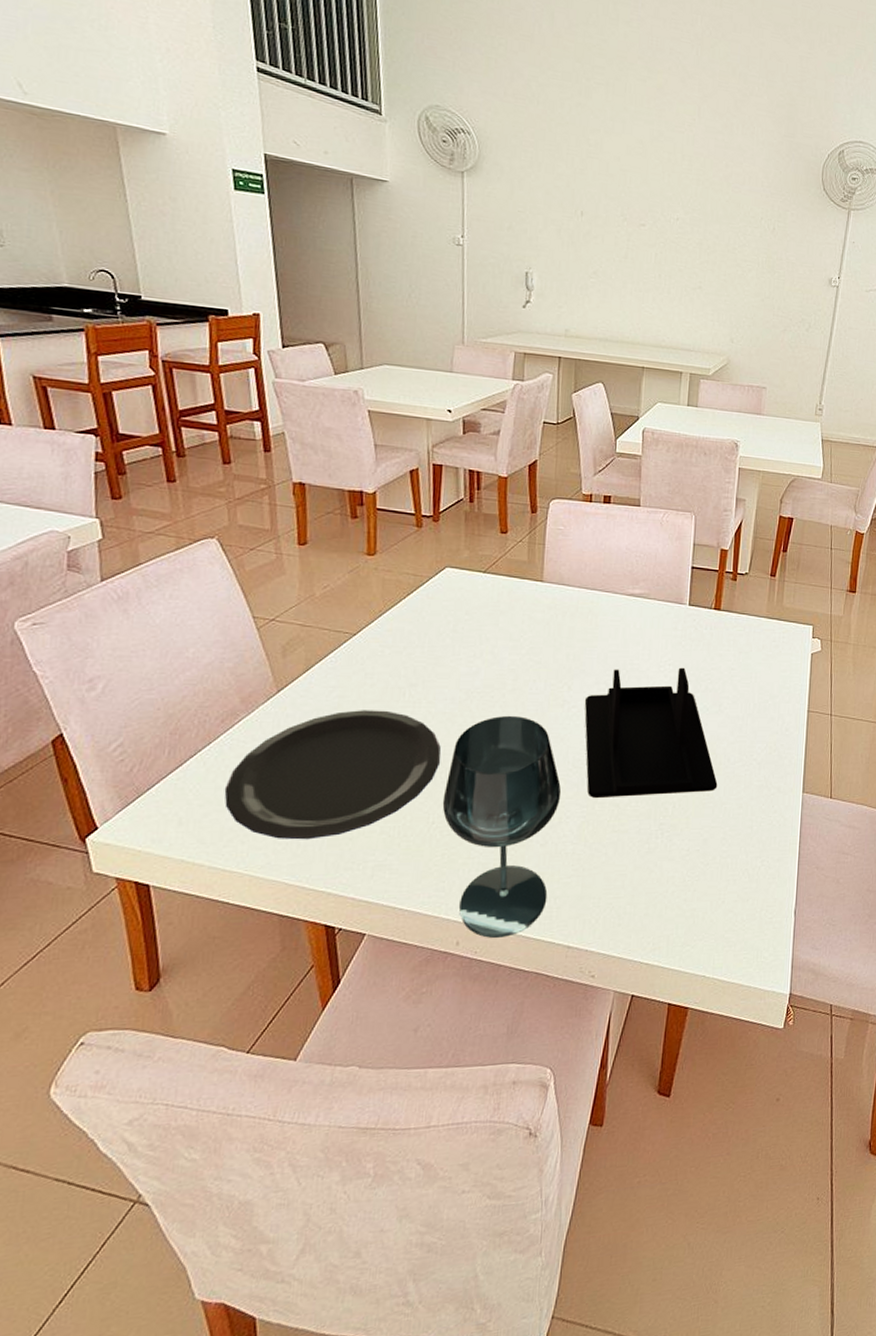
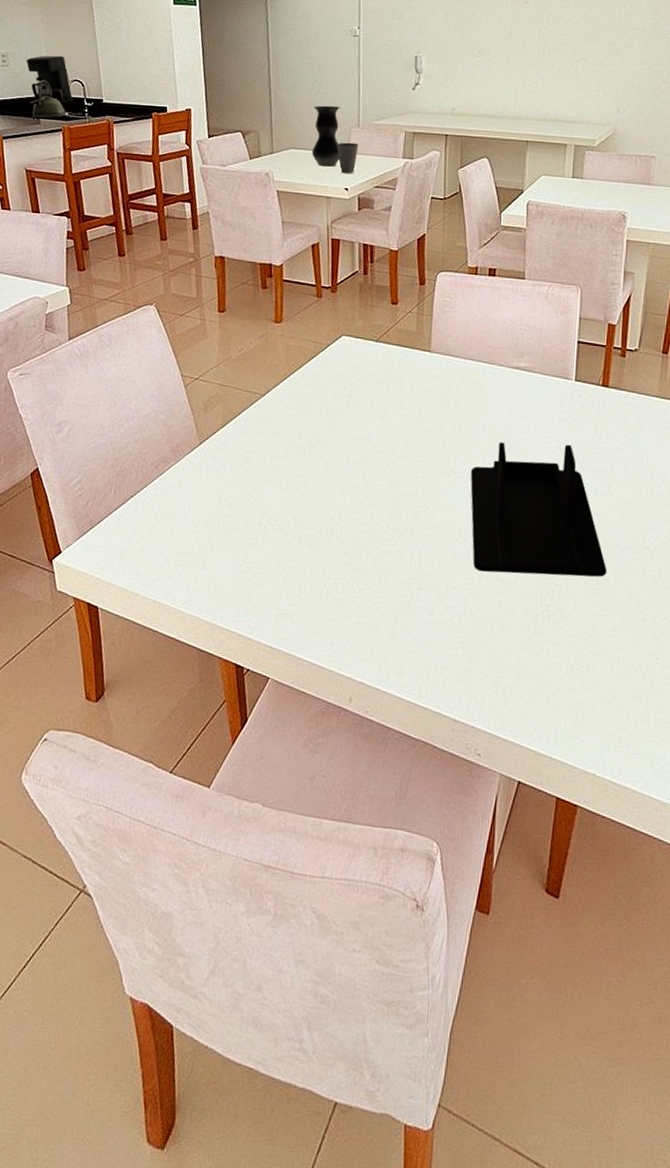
coffee maker: none [29,237,100,301] -> present [26,55,74,107]
kettle: none [40,267,91,316] -> present [32,80,67,119]
plate: present [224,710,442,840] -> none [156,465,337,582]
vase: none [409,318,442,386] -> present [312,105,340,167]
cup: none [438,360,463,395] -> present [337,142,359,174]
wine glass: present [442,715,562,939] -> none [337,480,448,701]

